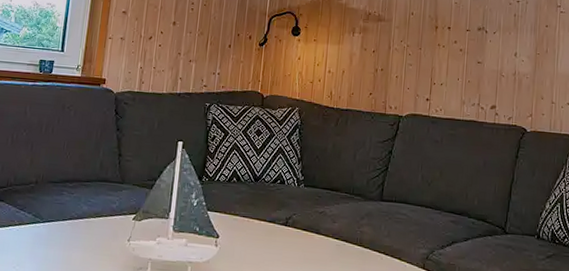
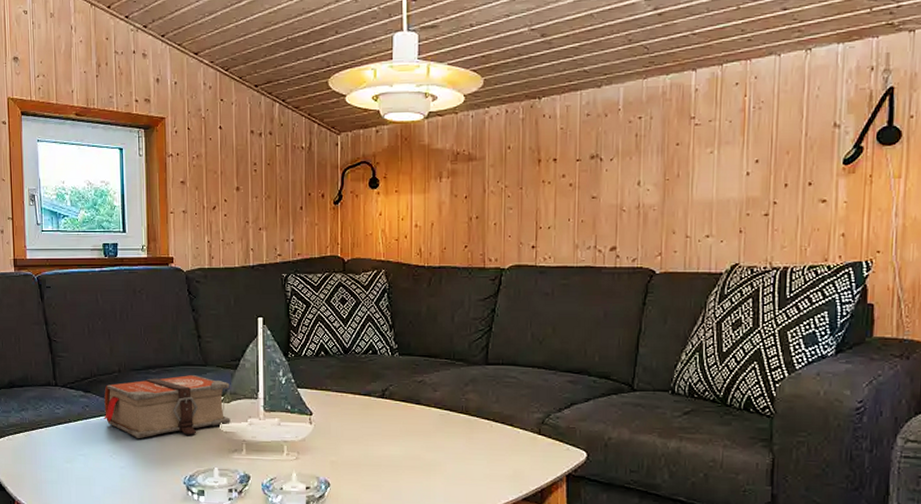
bible: none [13,191,144,252] -> present [104,375,230,439]

